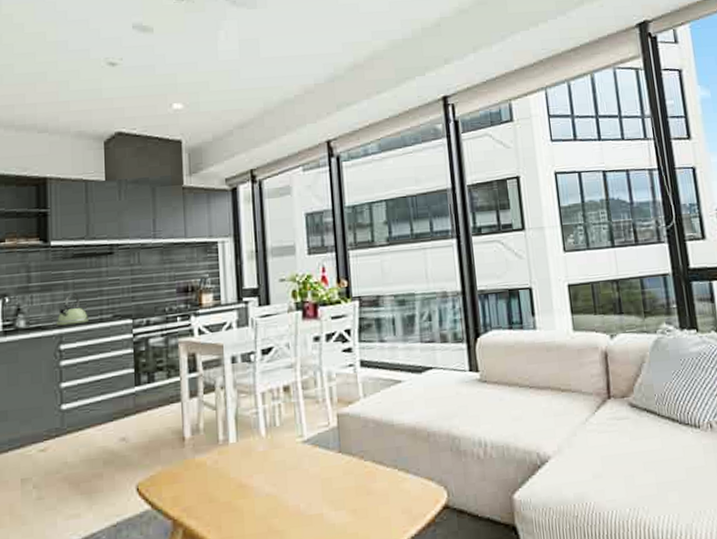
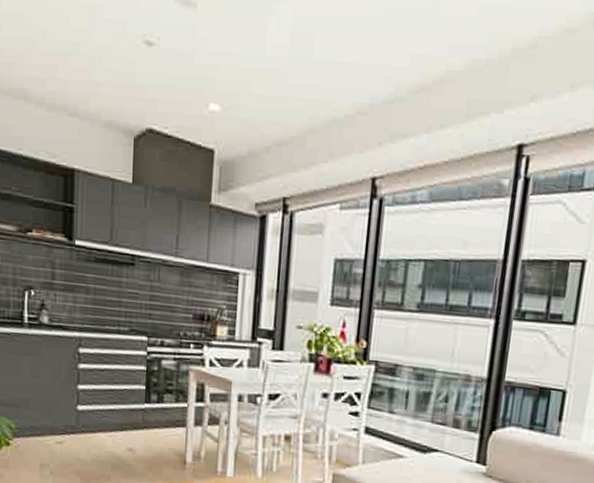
kettle: present [56,292,90,327] -> none [76,297,108,332]

